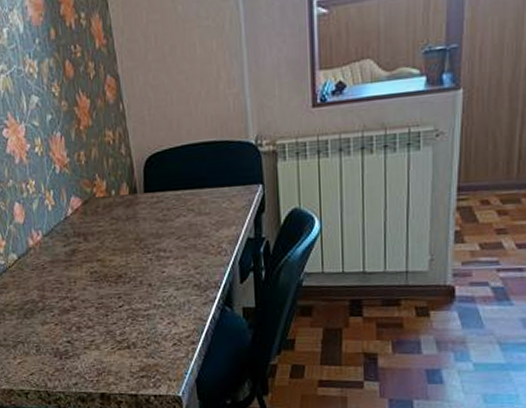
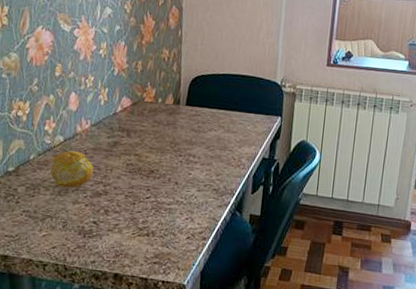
fruit: none [10,268,56,309] -> present [50,151,94,188]

